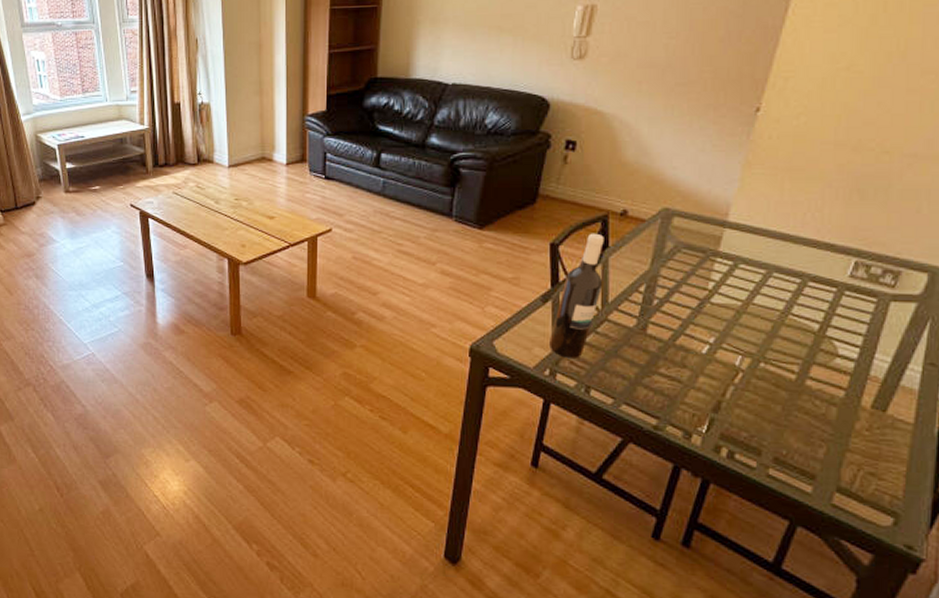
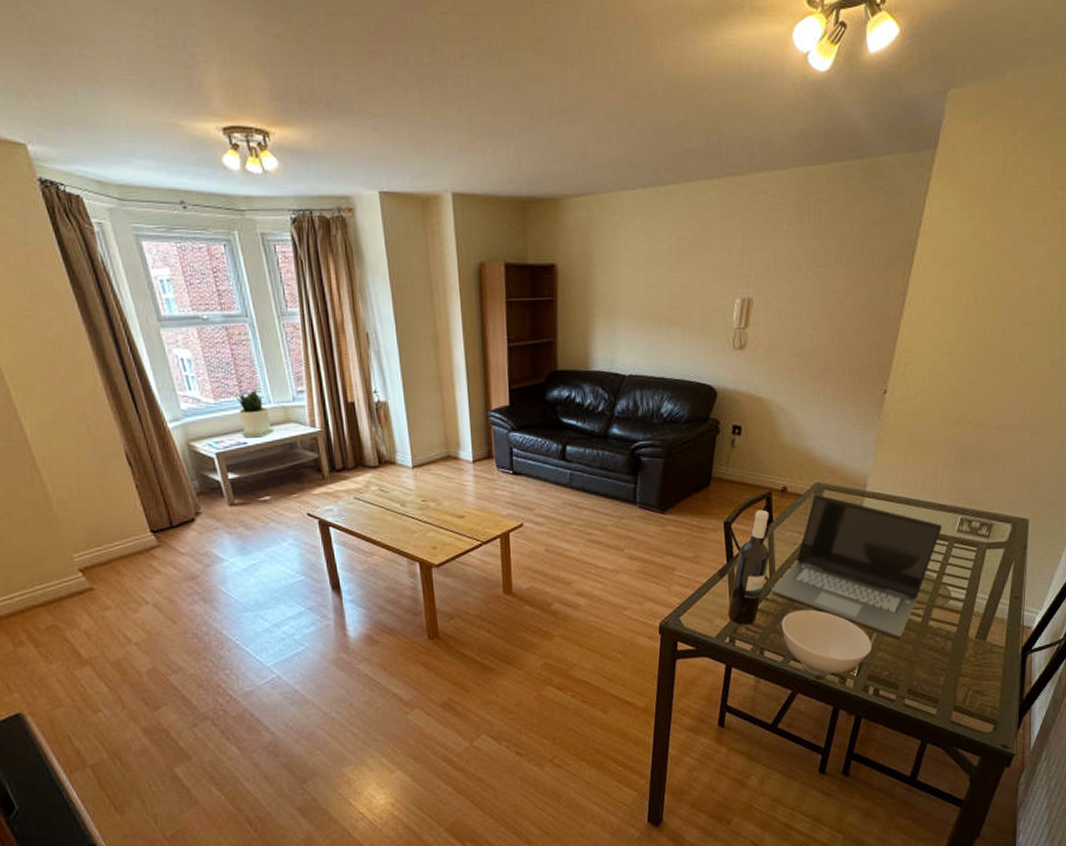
planter: none [78,89,109,132] -> present [235,390,275,438]
laptop: none [602,220,830,395] -> present [771,494,943,638]
bowl: none [612,349,728,428] -> present [781,609,873,676]

